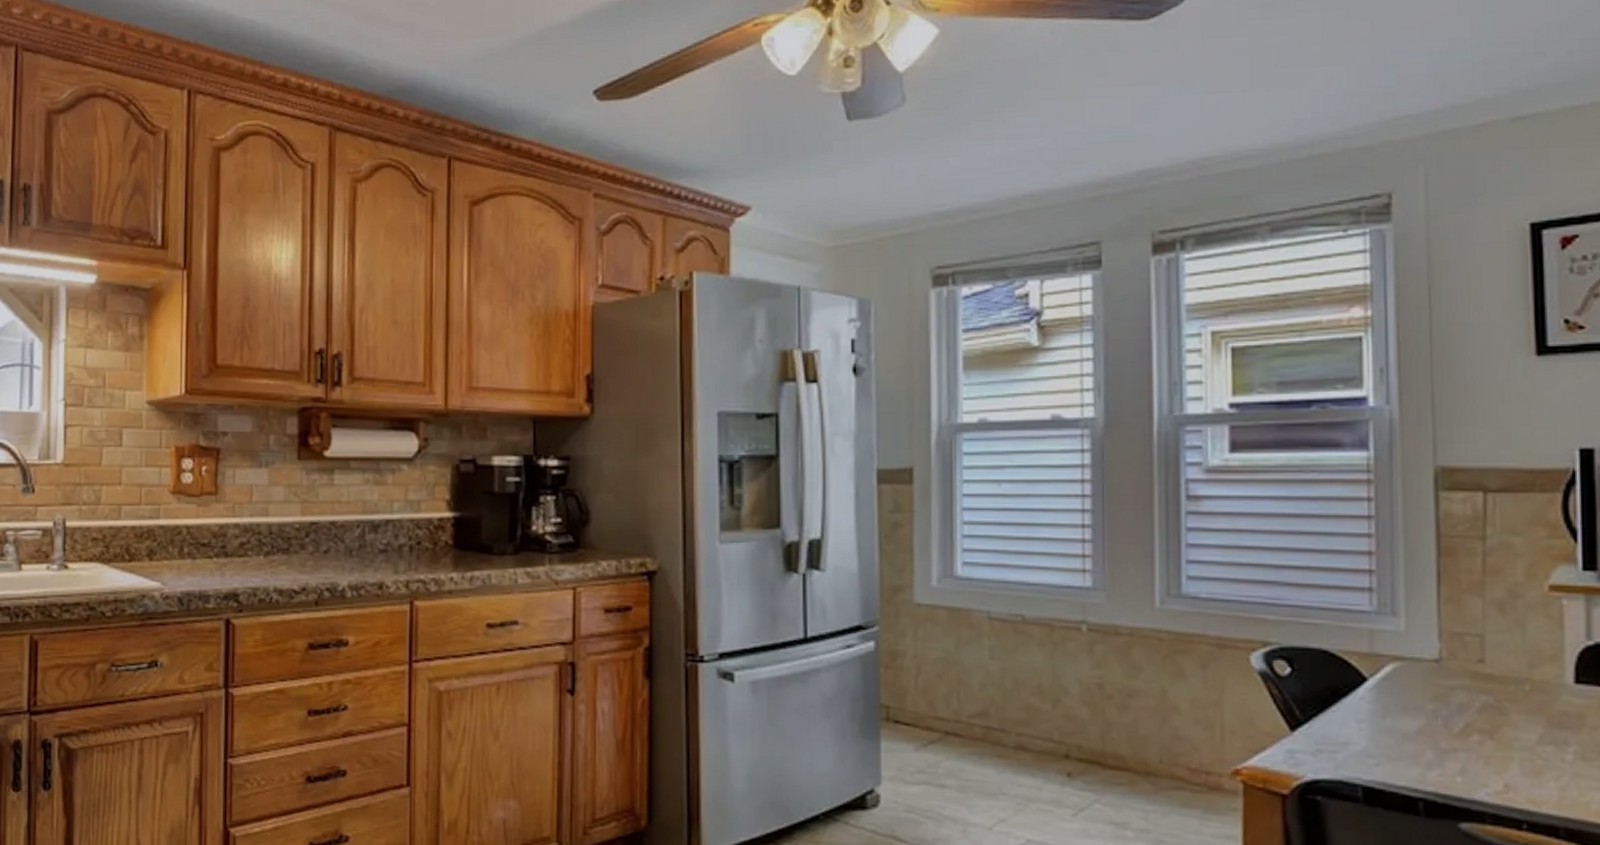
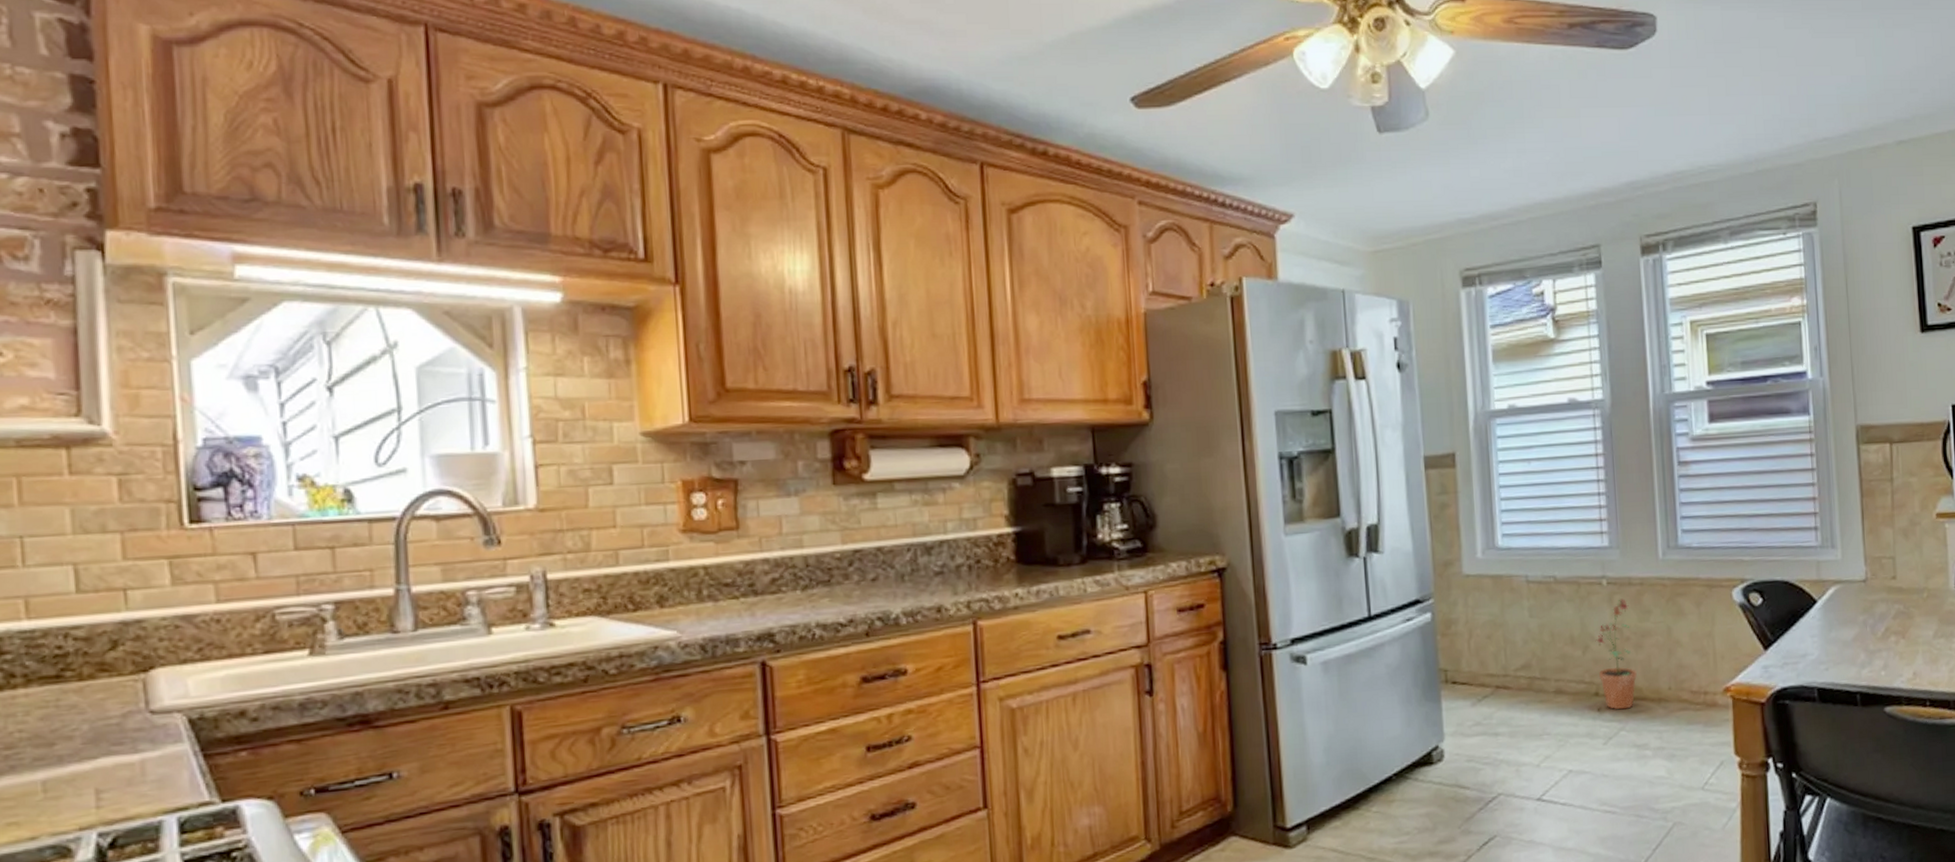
potted plant: none [1068,649,1119,779] -> present [1595,598,1637,710]

